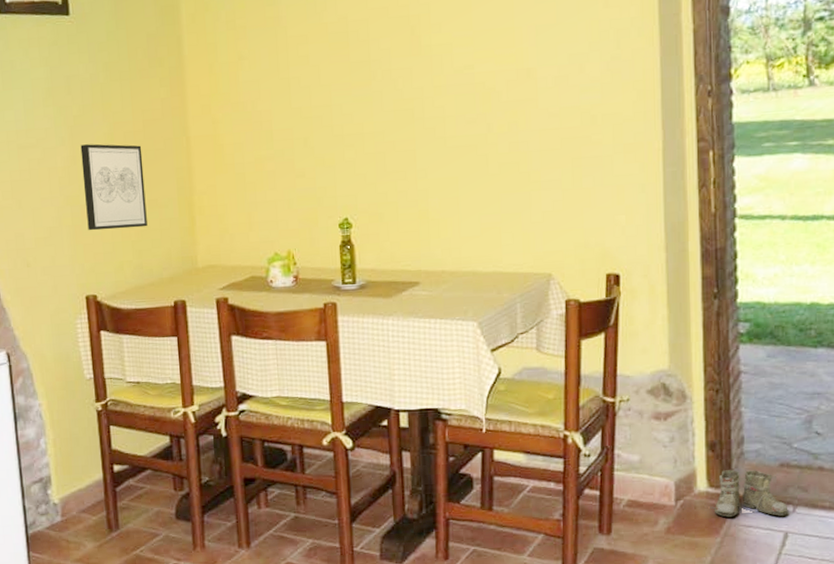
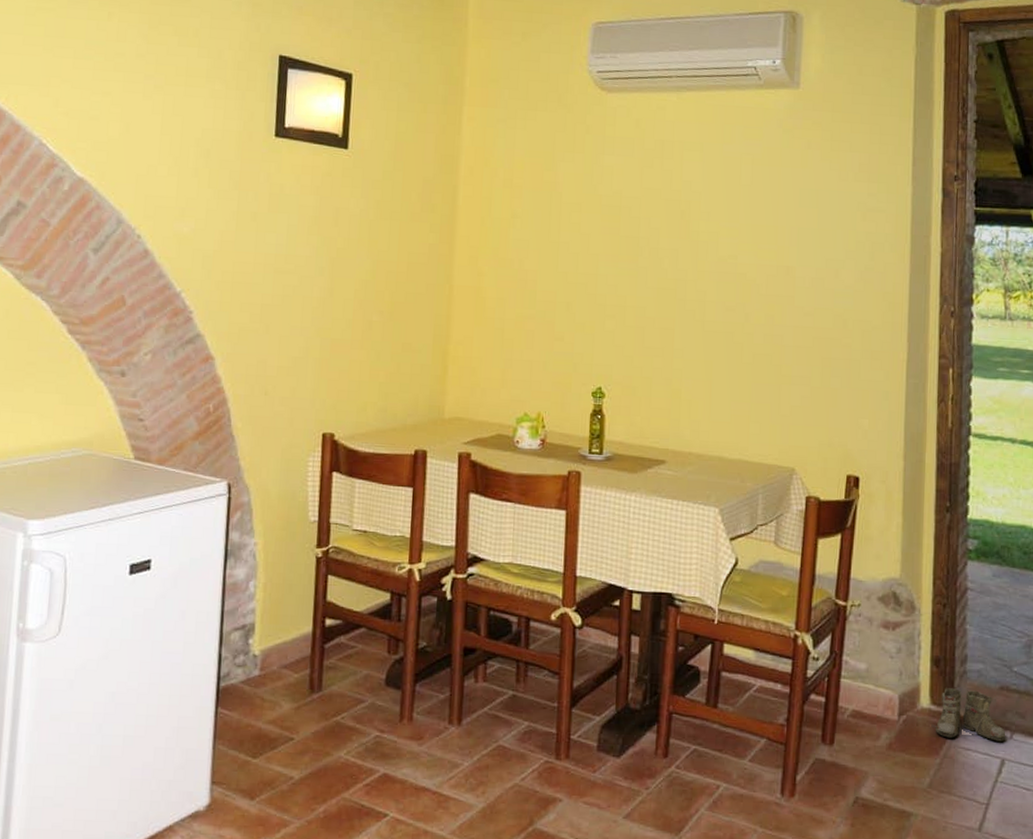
wall art: present [80,144,147,231] -> none [335,278,403,370]

